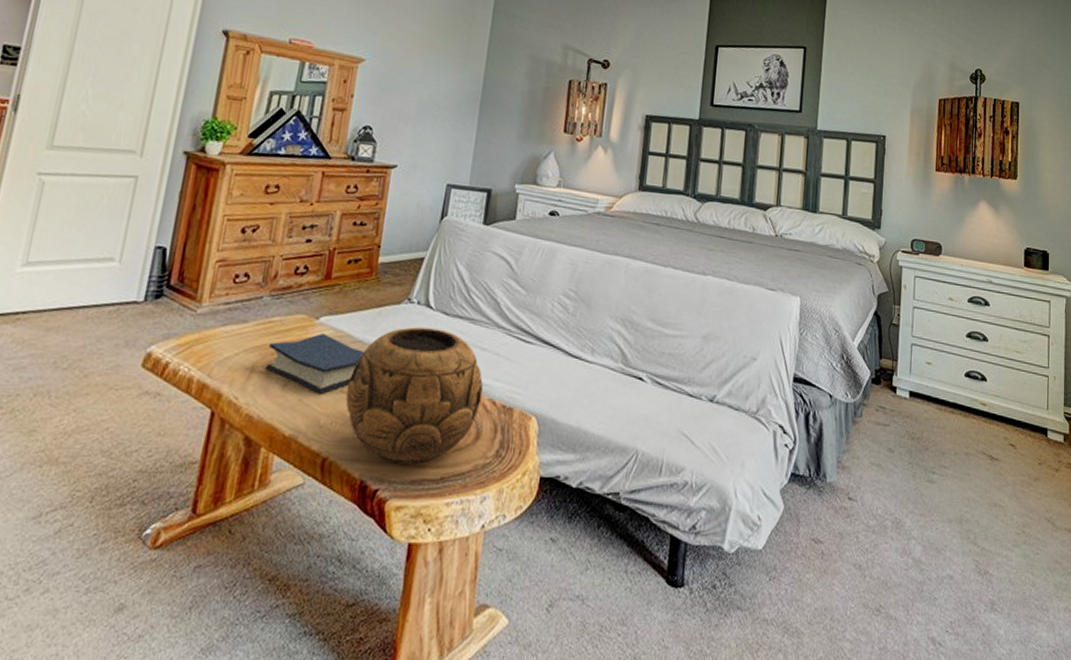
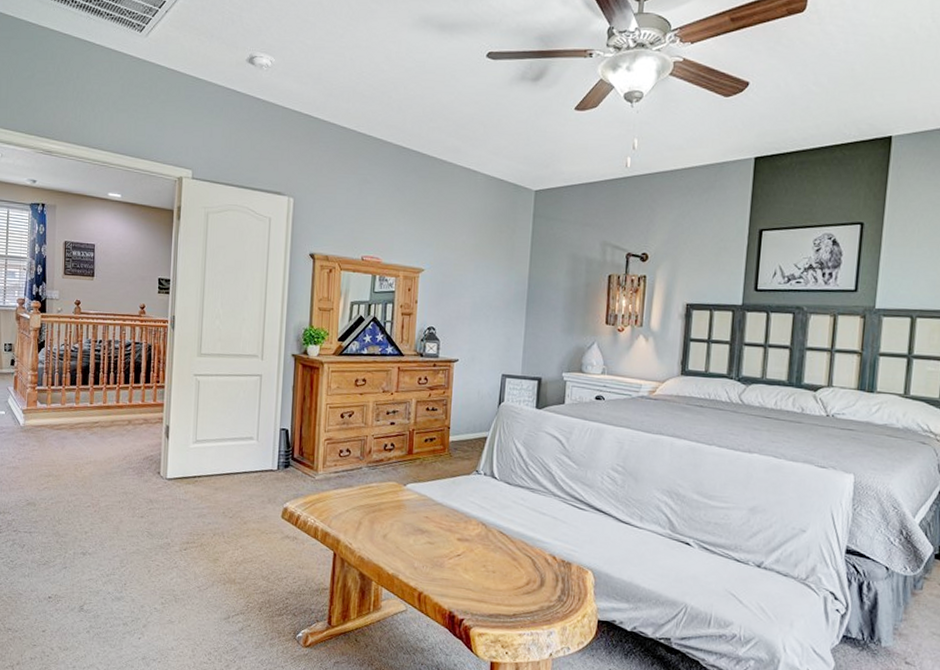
hardback book: present [265,333,365,394] -> none [370,497,444,544]
decorative bowl: present [346,327,484,464] -> none [433,494,545,602]

